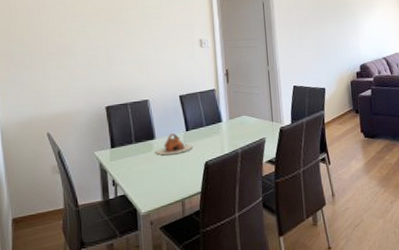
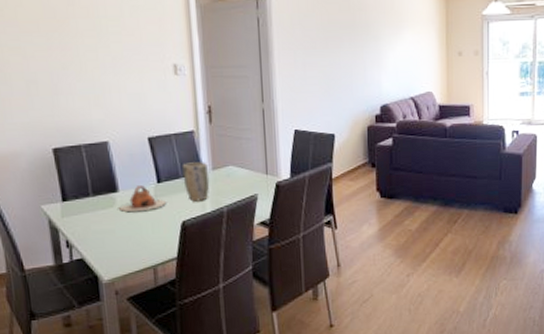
plant pot: none [205,113,228,145] -> present [182,162,210,202]

